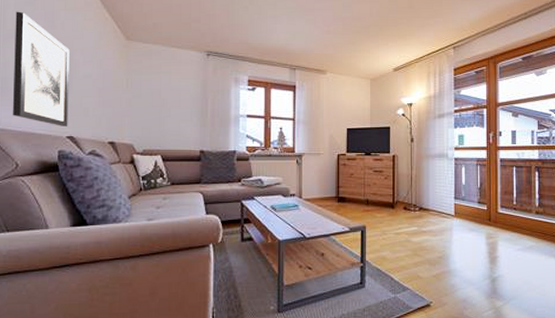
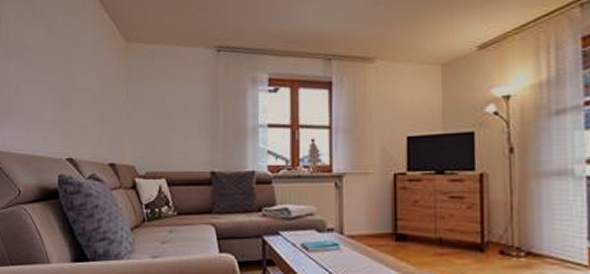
wall art: present [12,11,70,126] -> none [14,22,68,147]

